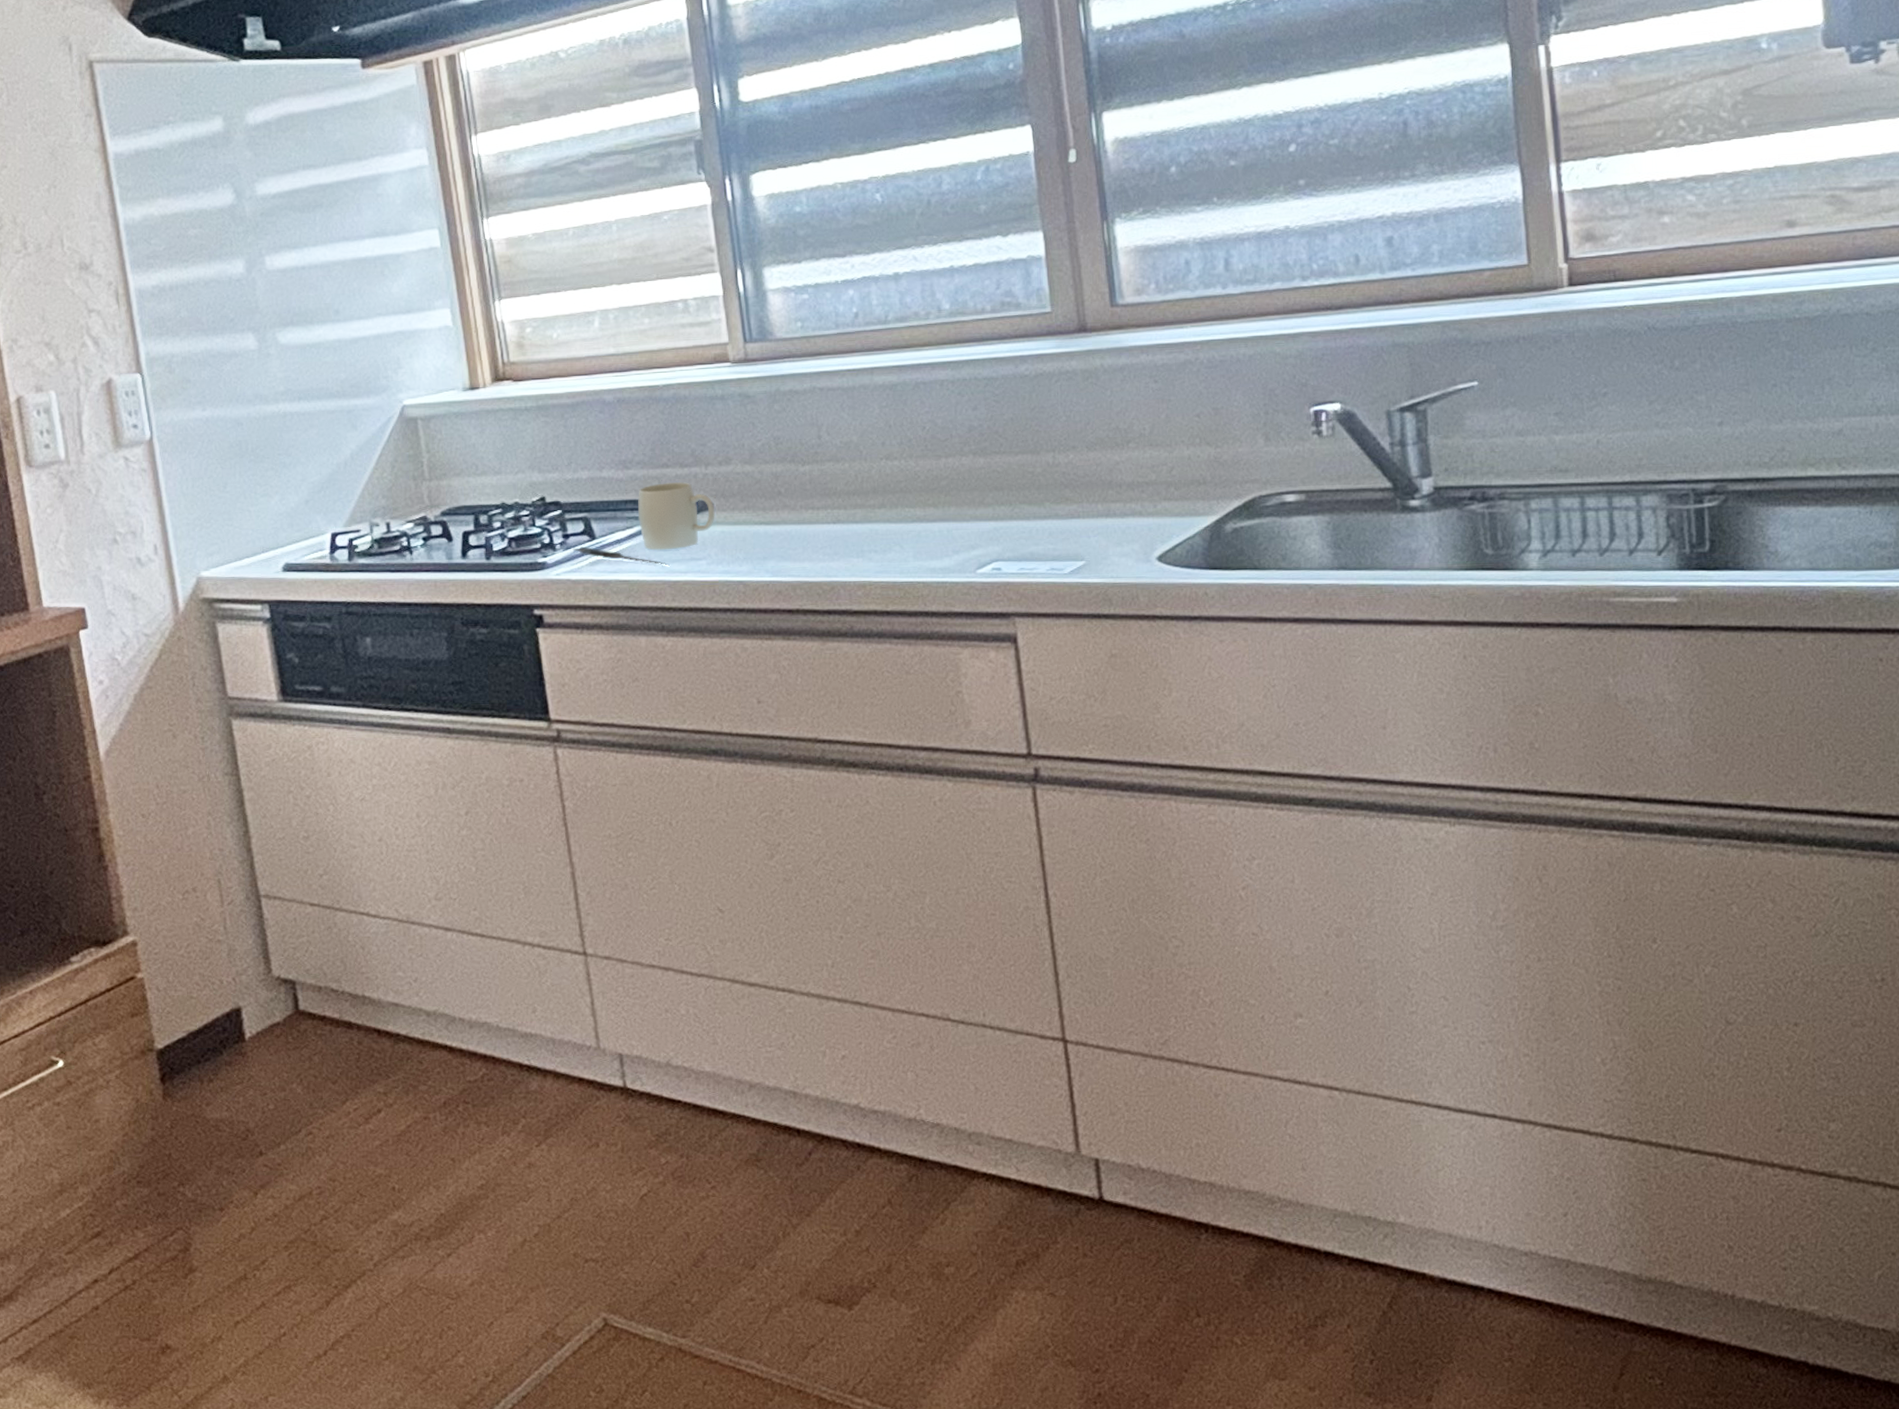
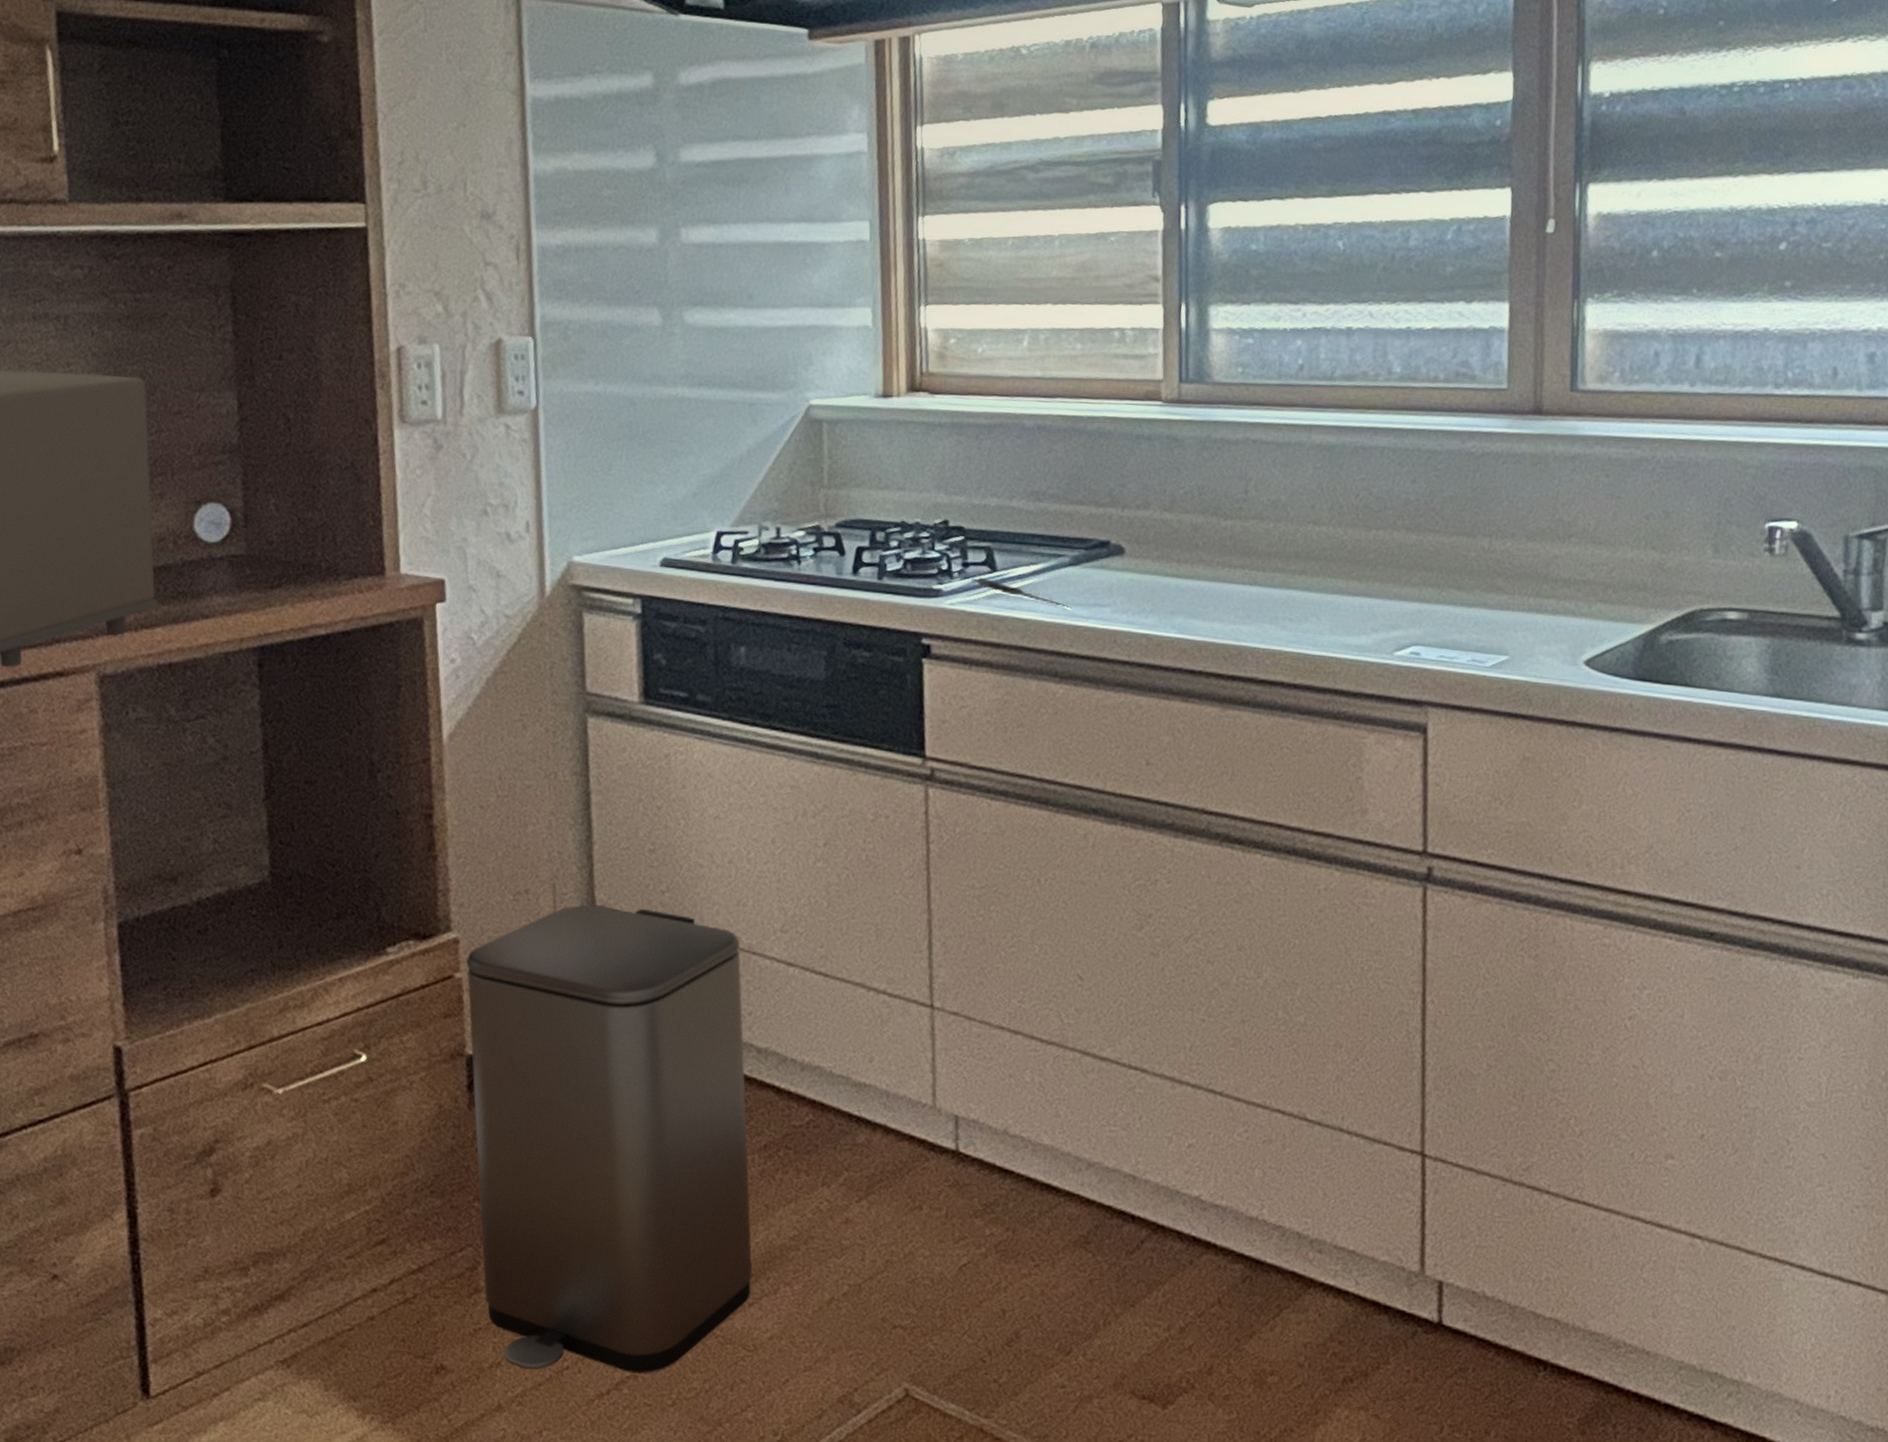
pedal bin: none [146,893,447,1340] -> present [466,904,753,1373]
mug: present [637,482,715,551] -> none [1044,520,1127,593]

